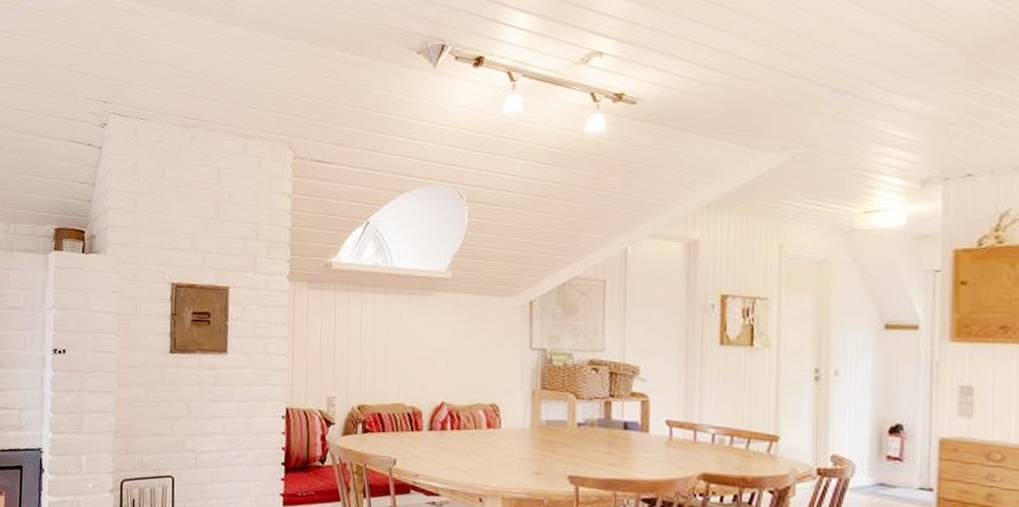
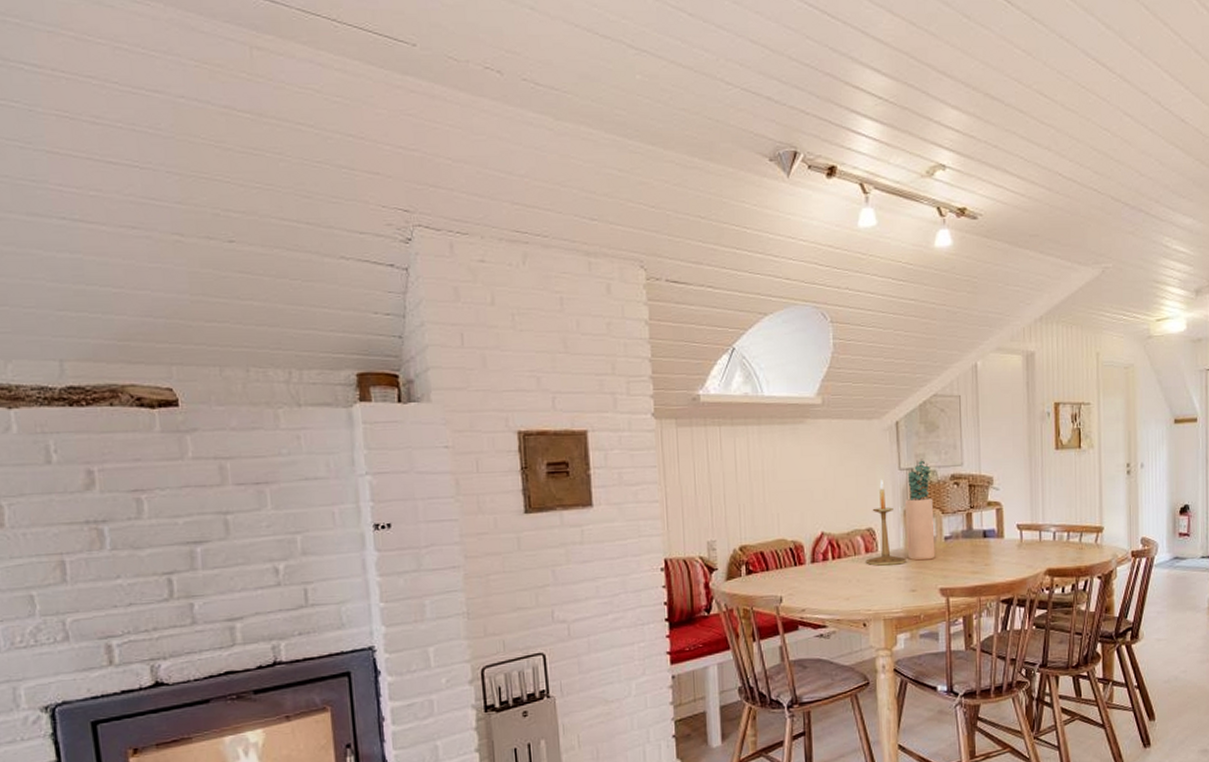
candlestick: none [486,357,532,445] -> present [865,480,906,566]
vase: none [534,340,567,445] -> present [905,458,936,561]

